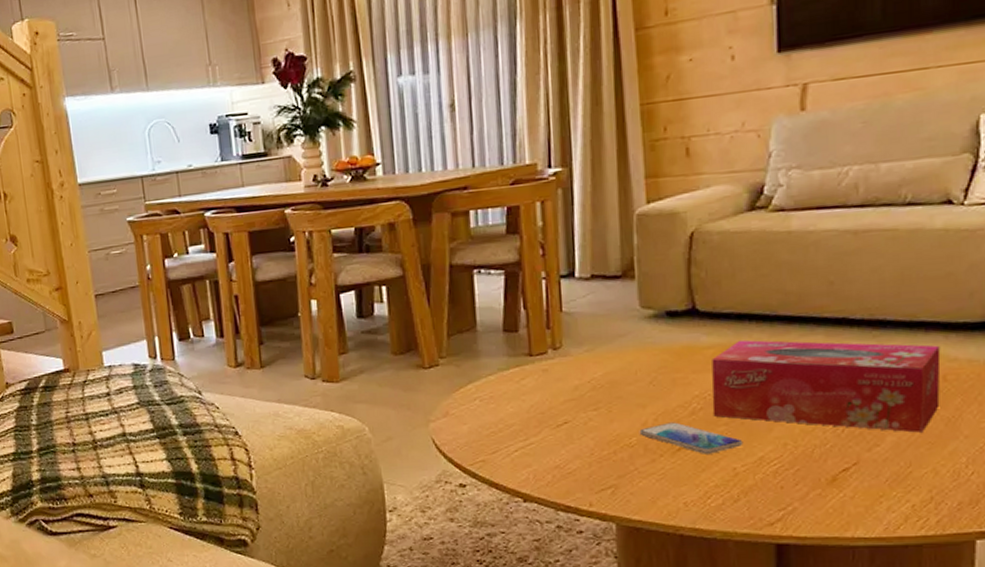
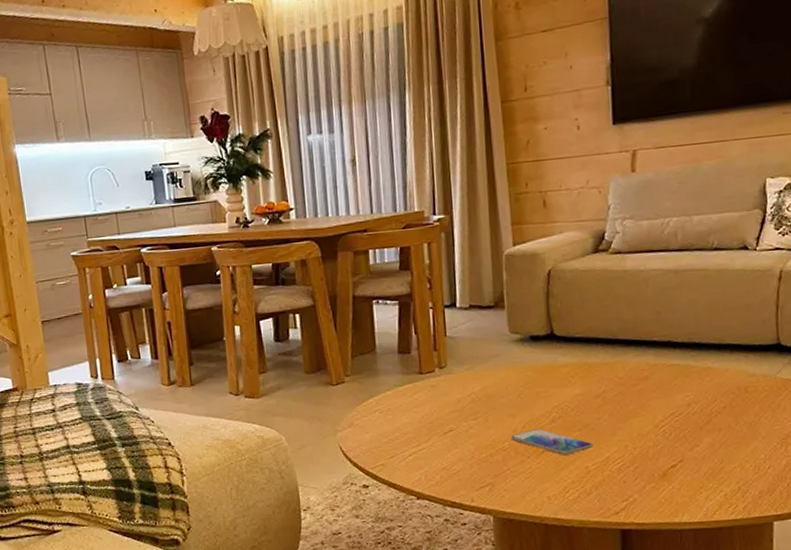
tissue box: present [712,339,941,433] -> none [567,359,743,435]

